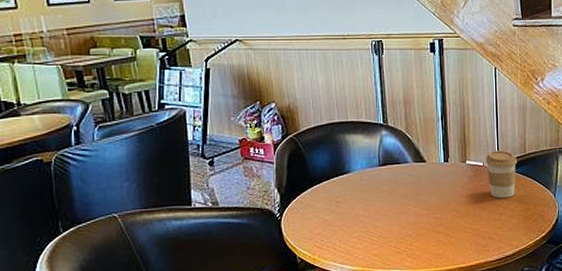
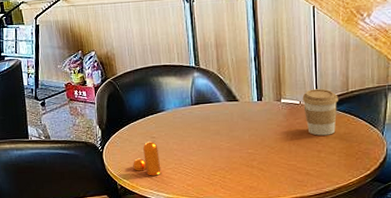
pepper shaker: none [315,207,346,246] -> present [133,141,161,176]

